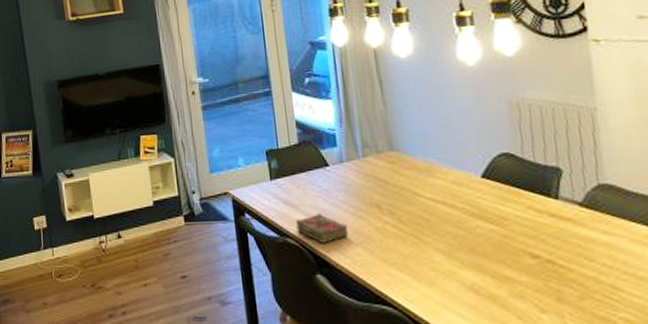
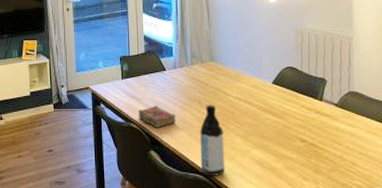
water bottle: none [383,210,424,309] -> present [200,105,225,177]

